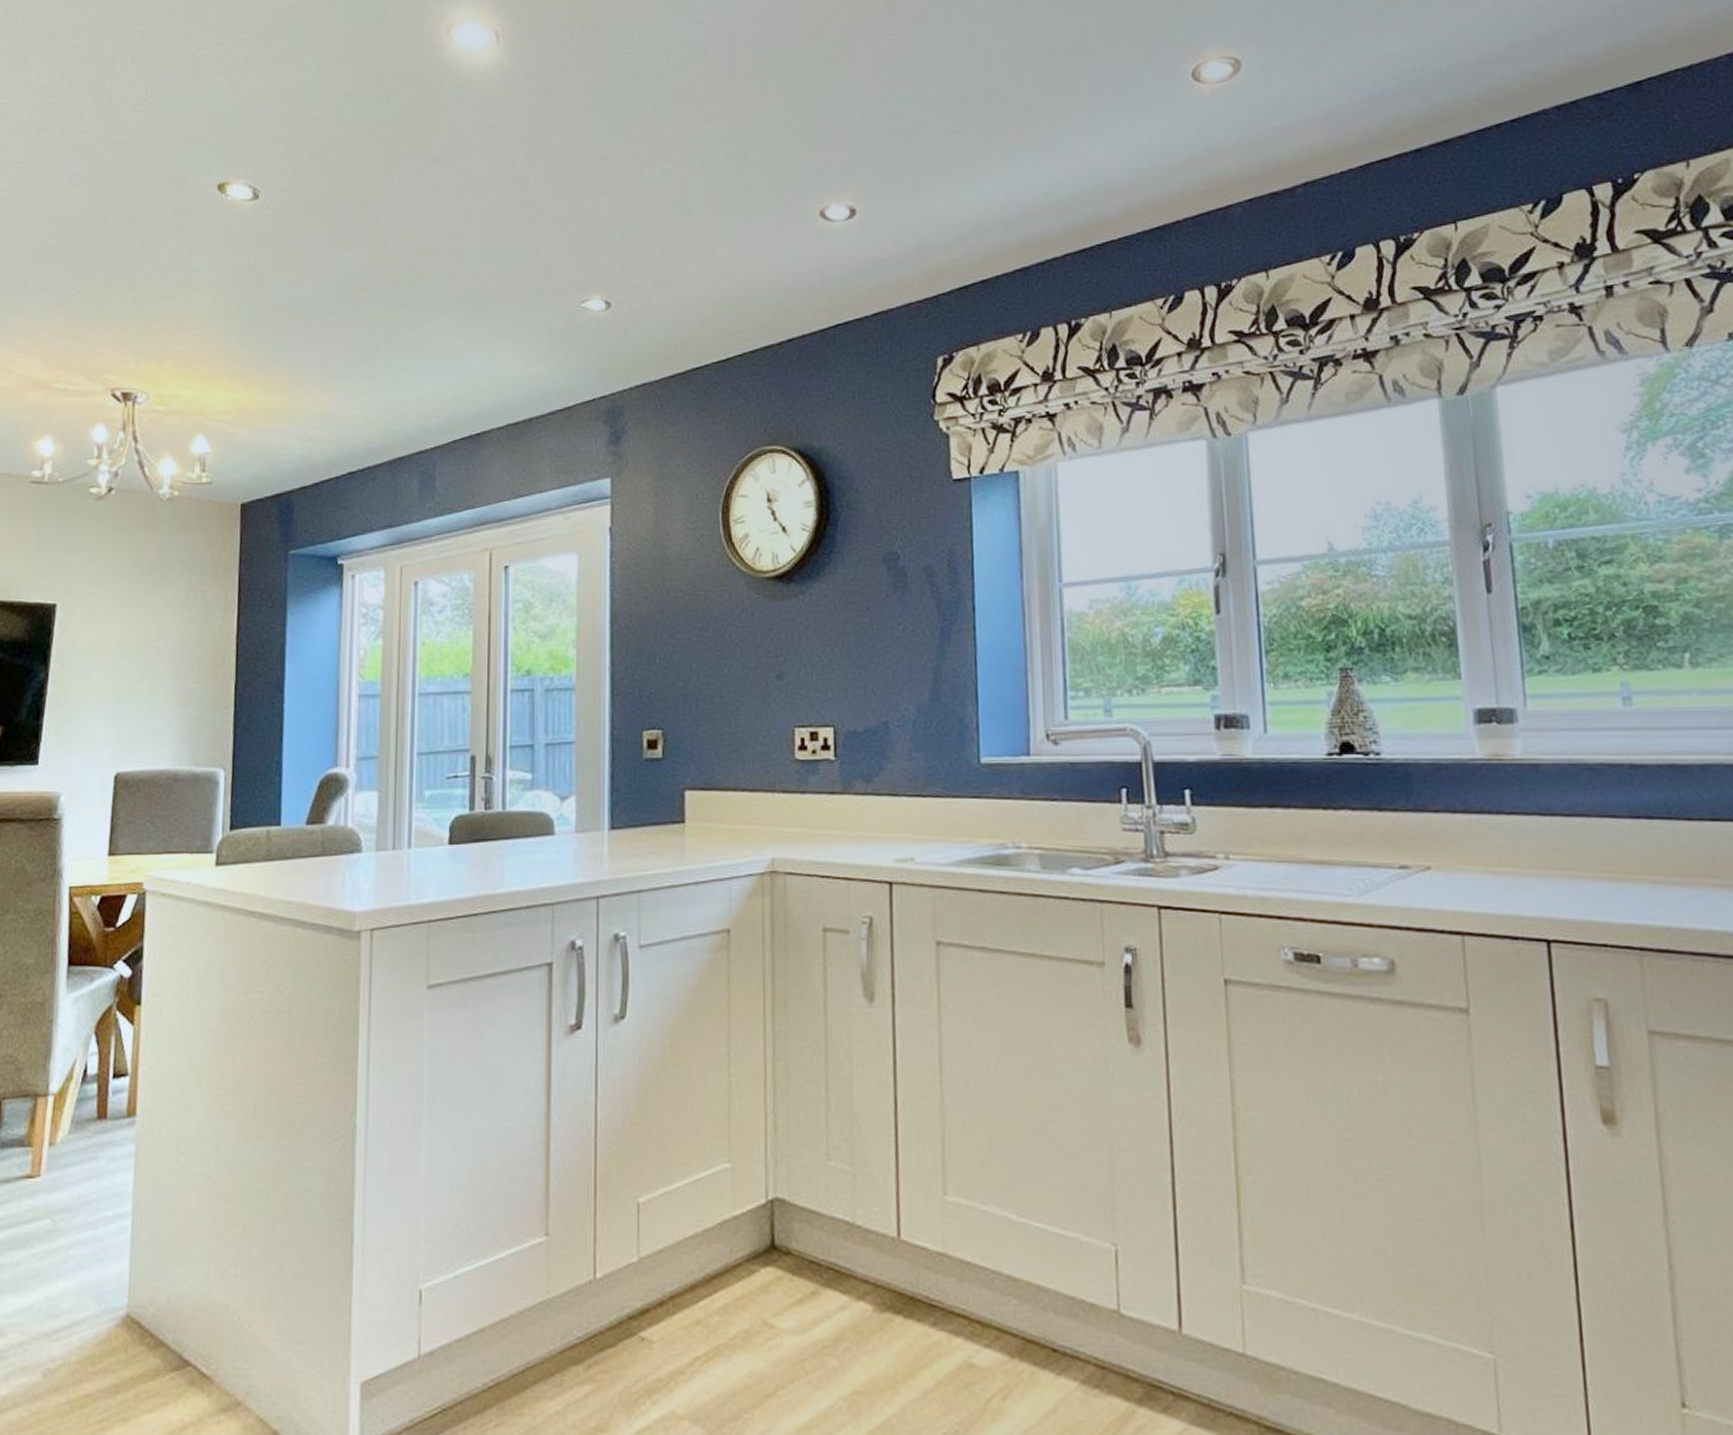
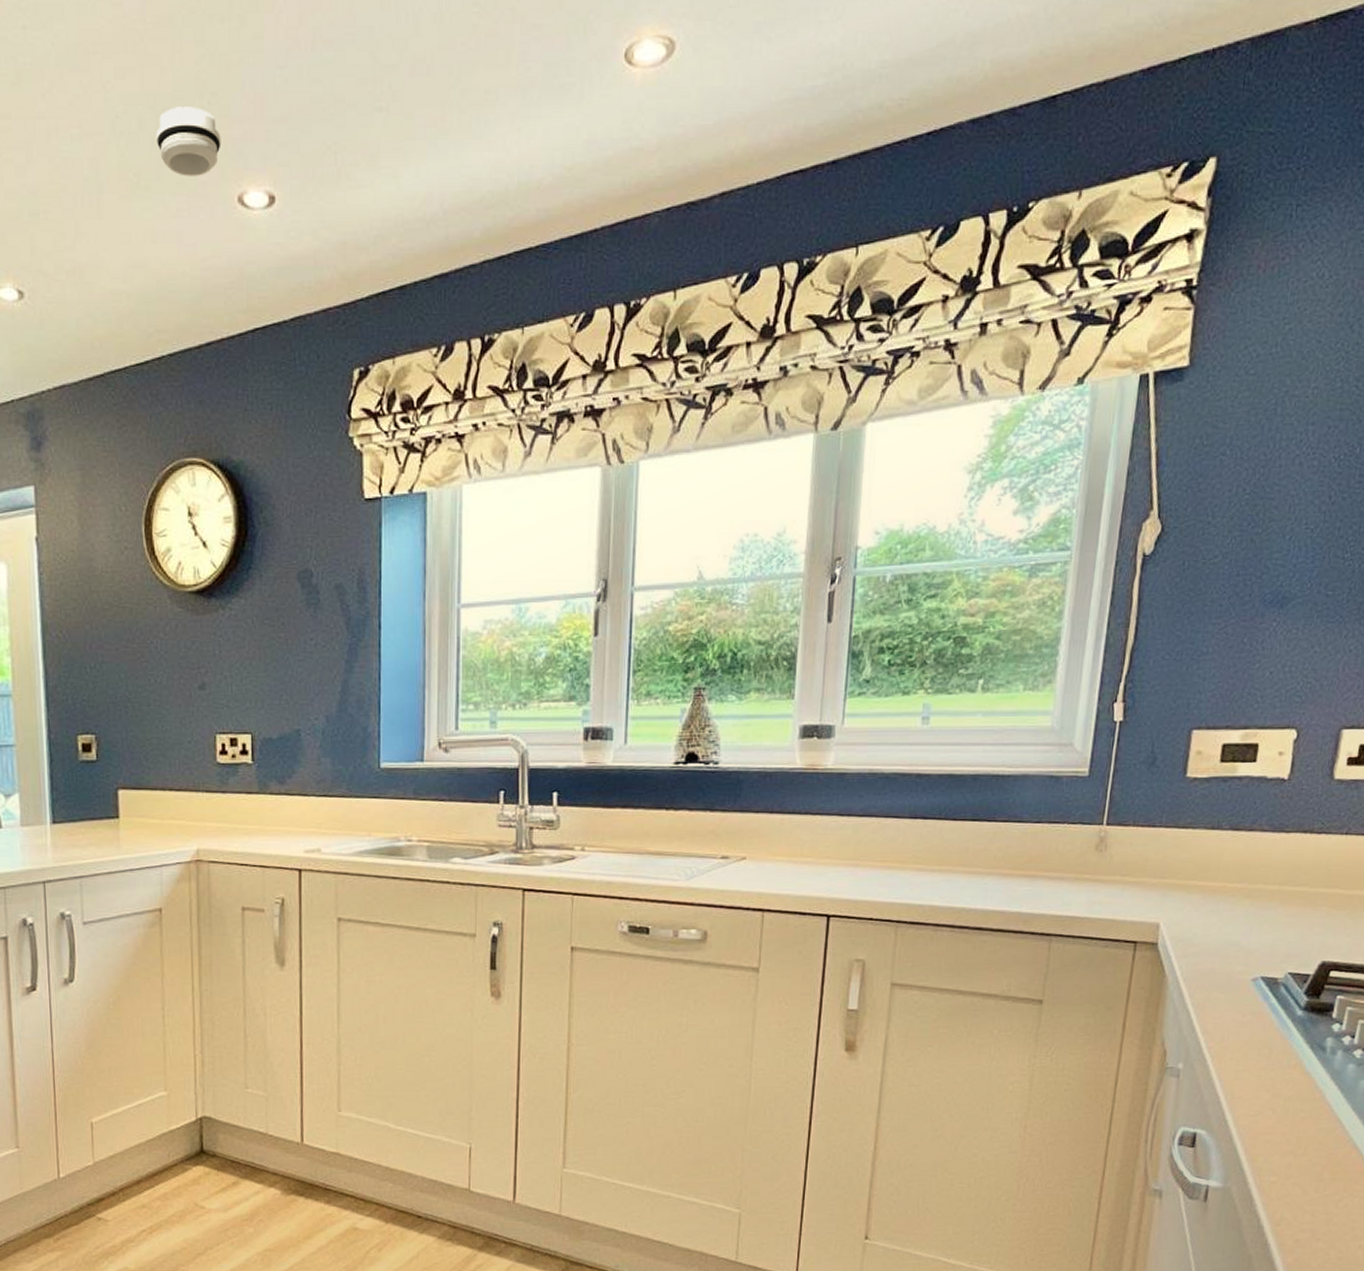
smoke detector: none [743,140,804,197] -> present [156,107,221,176]

